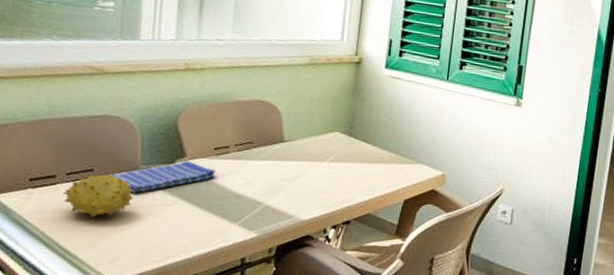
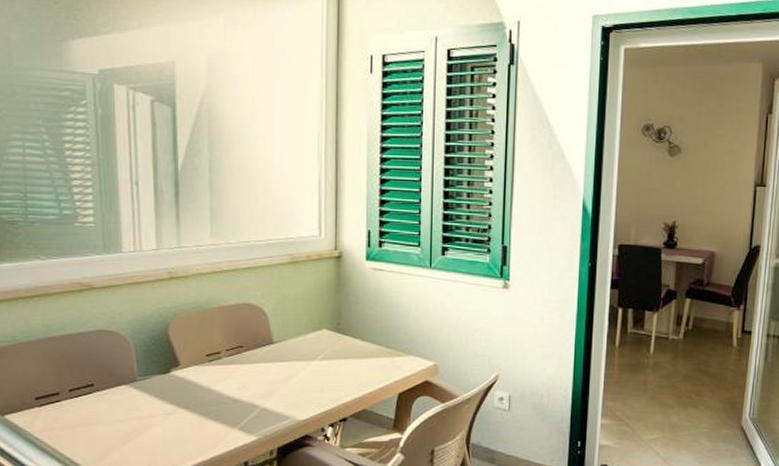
fruit: present [63,174,134,218] -> none [68,388,135,432]
dish towel: present [109,161,216,194] -> none [109,370,210,405]

